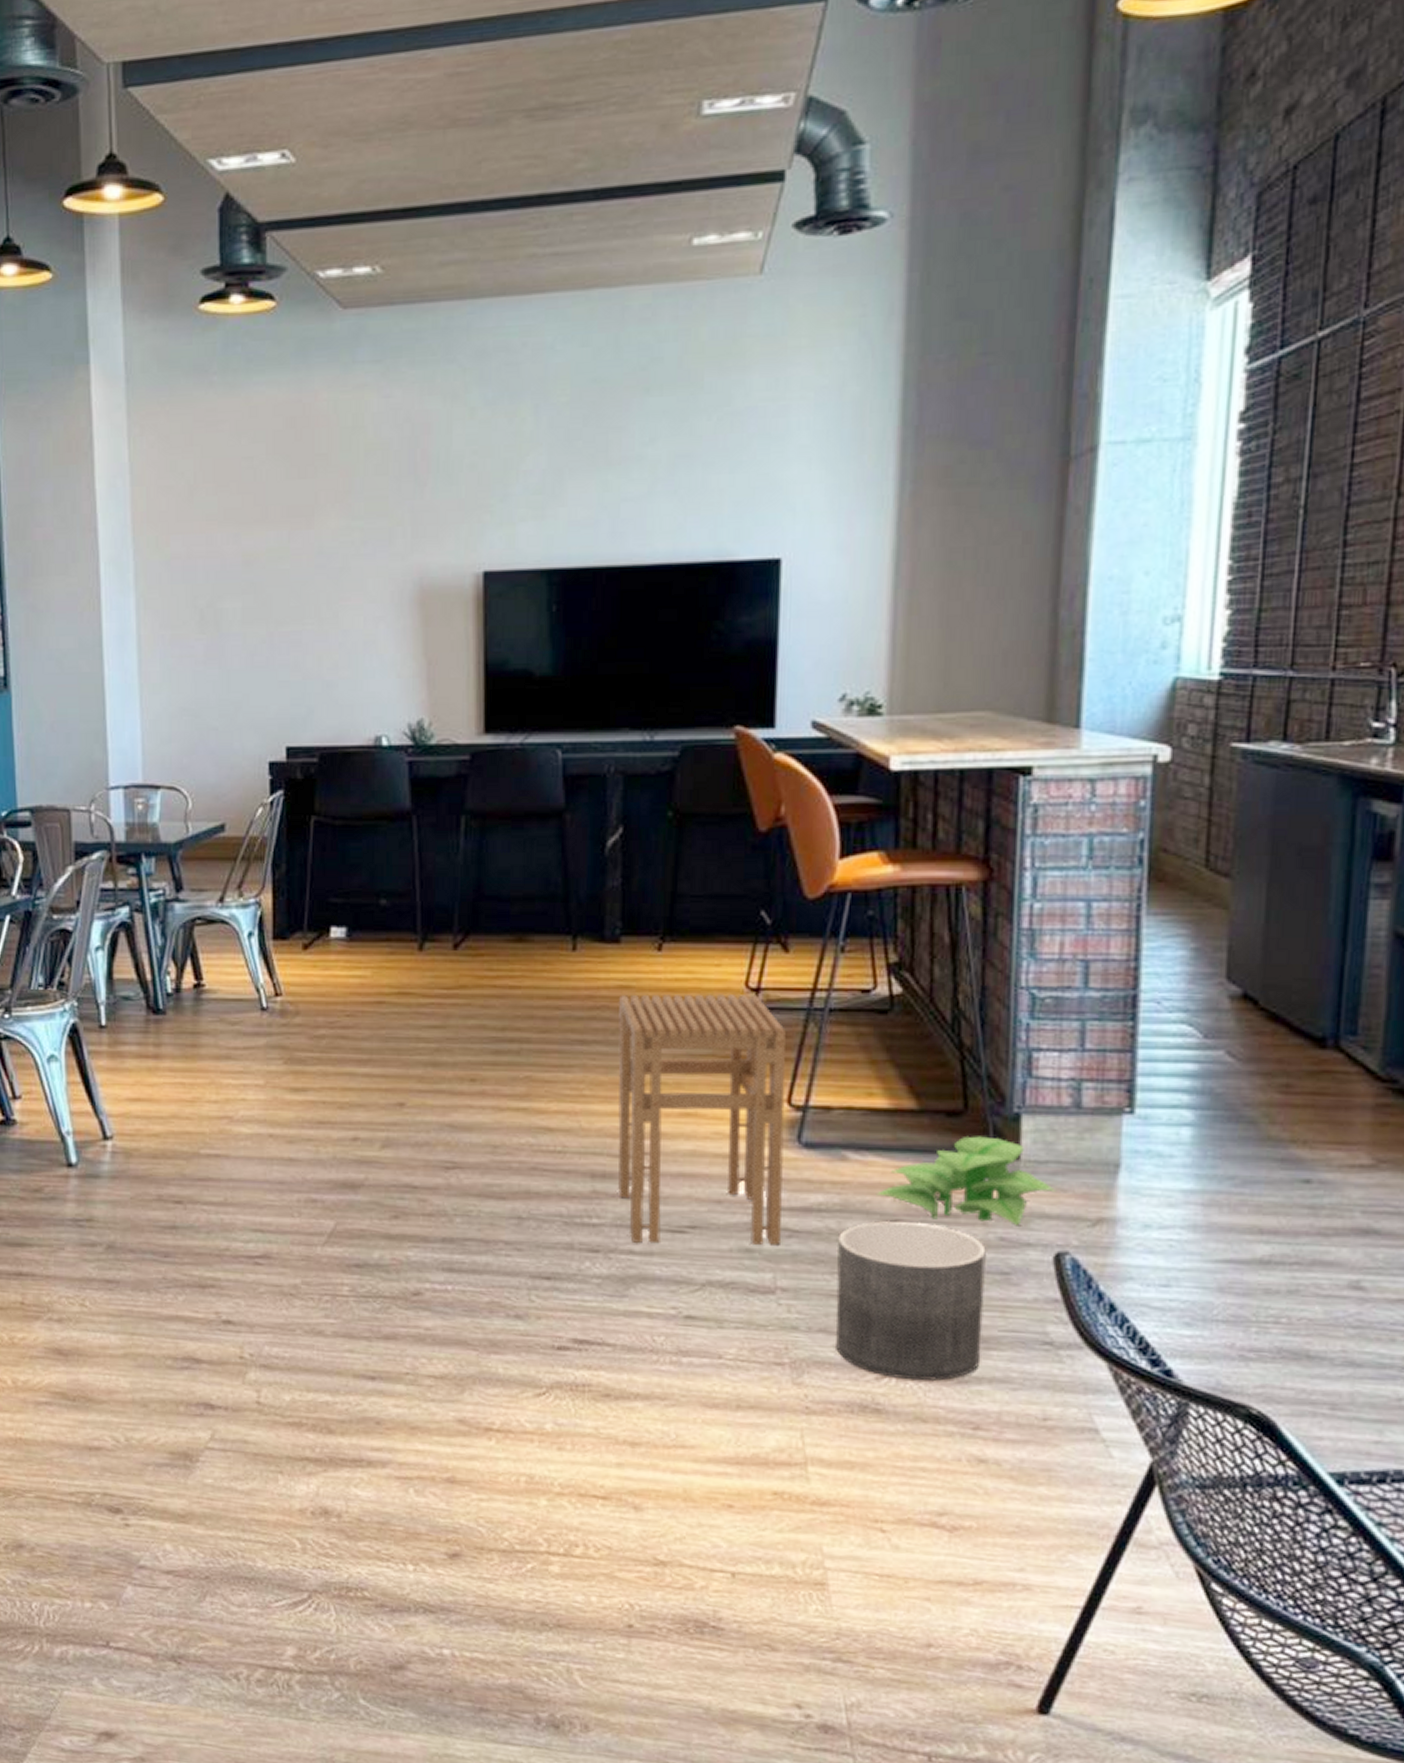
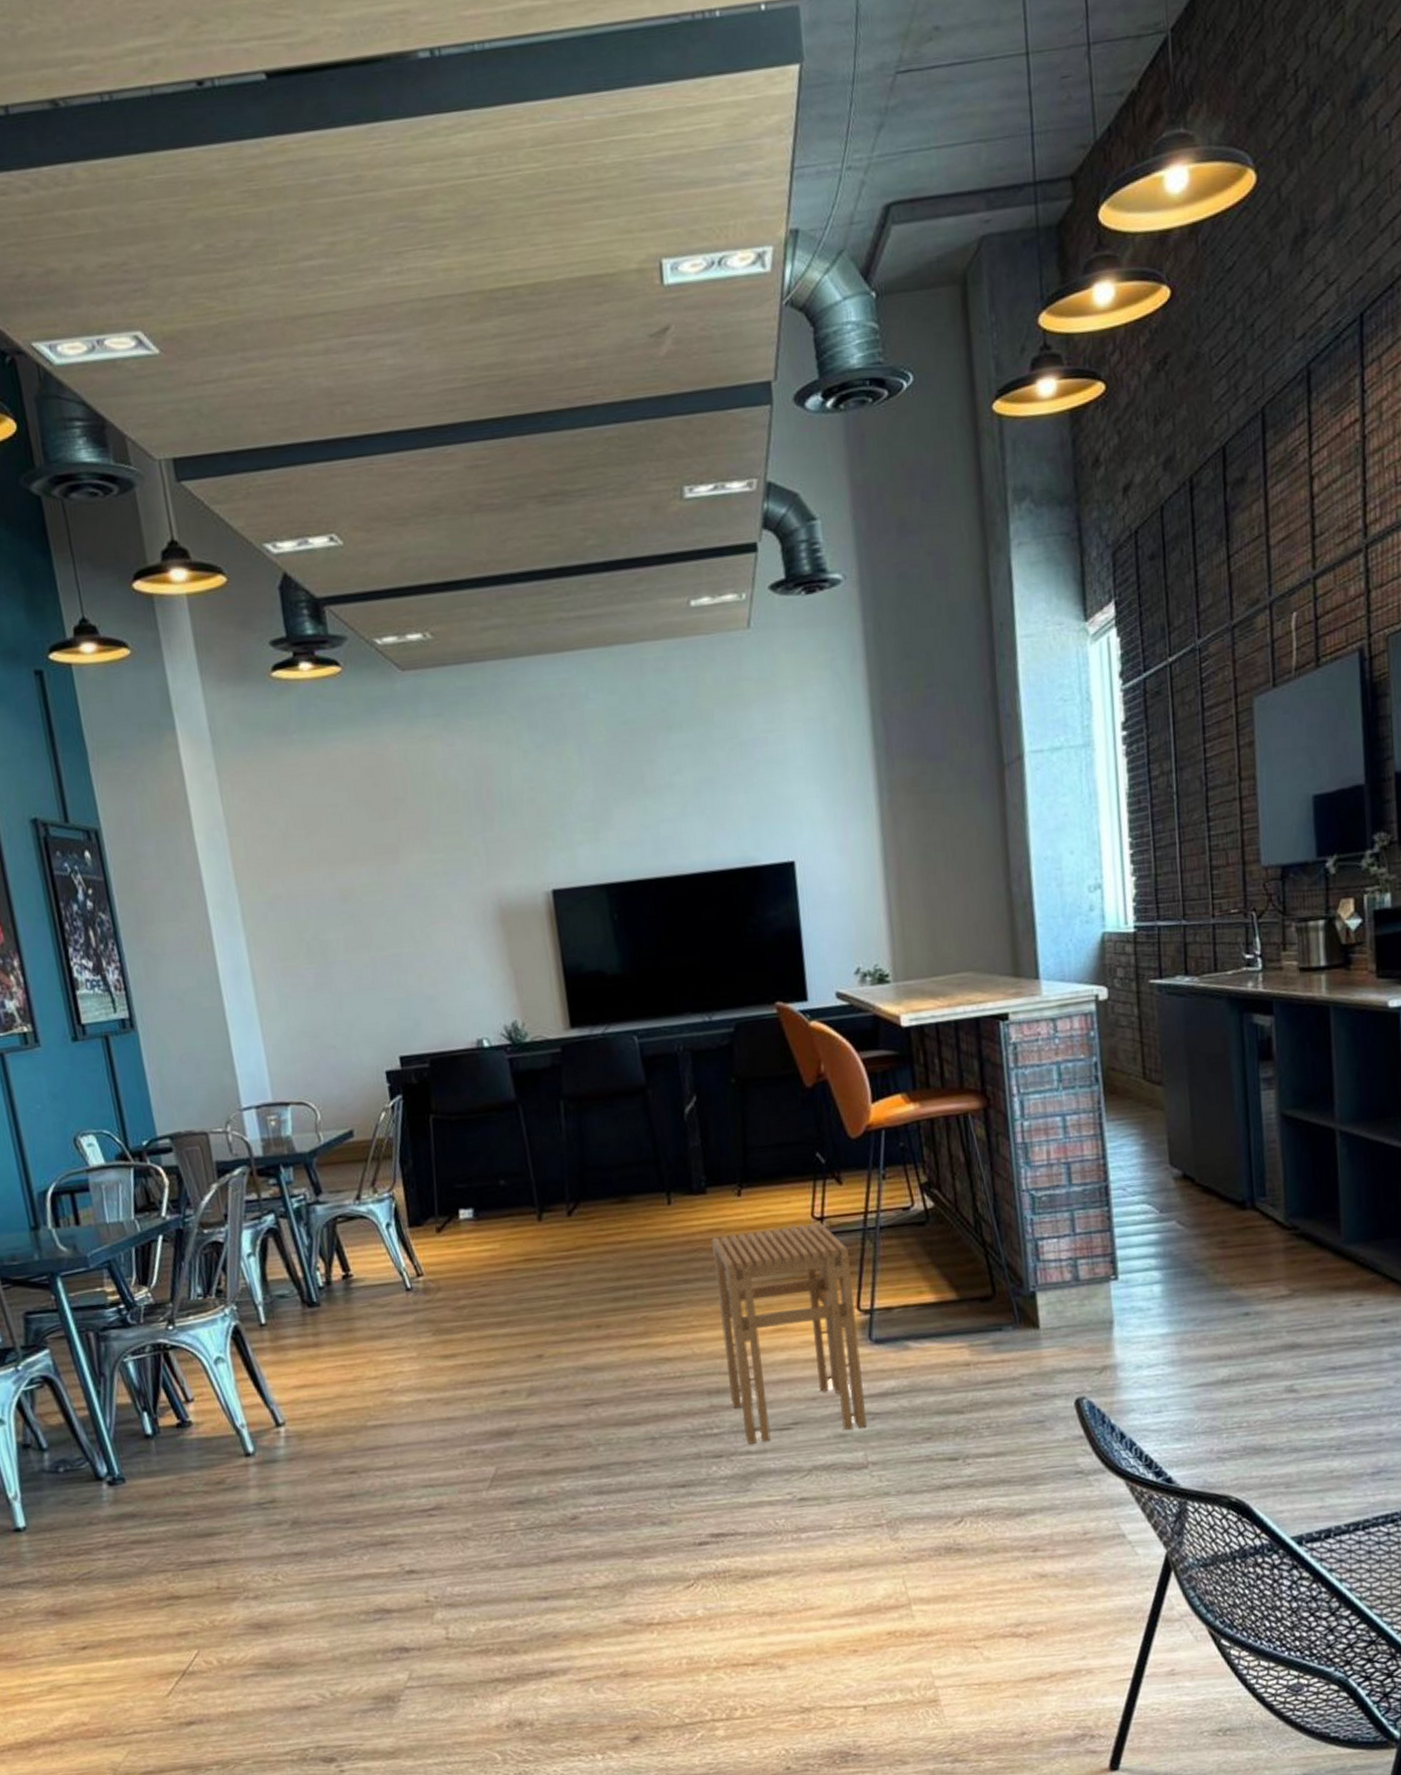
planter: present [835,1221,986,1381] -> none [910,1391,1032,1521]
decorative plant: present [875,1136,1055,1226] -> none [935,1314,1069,1387]

